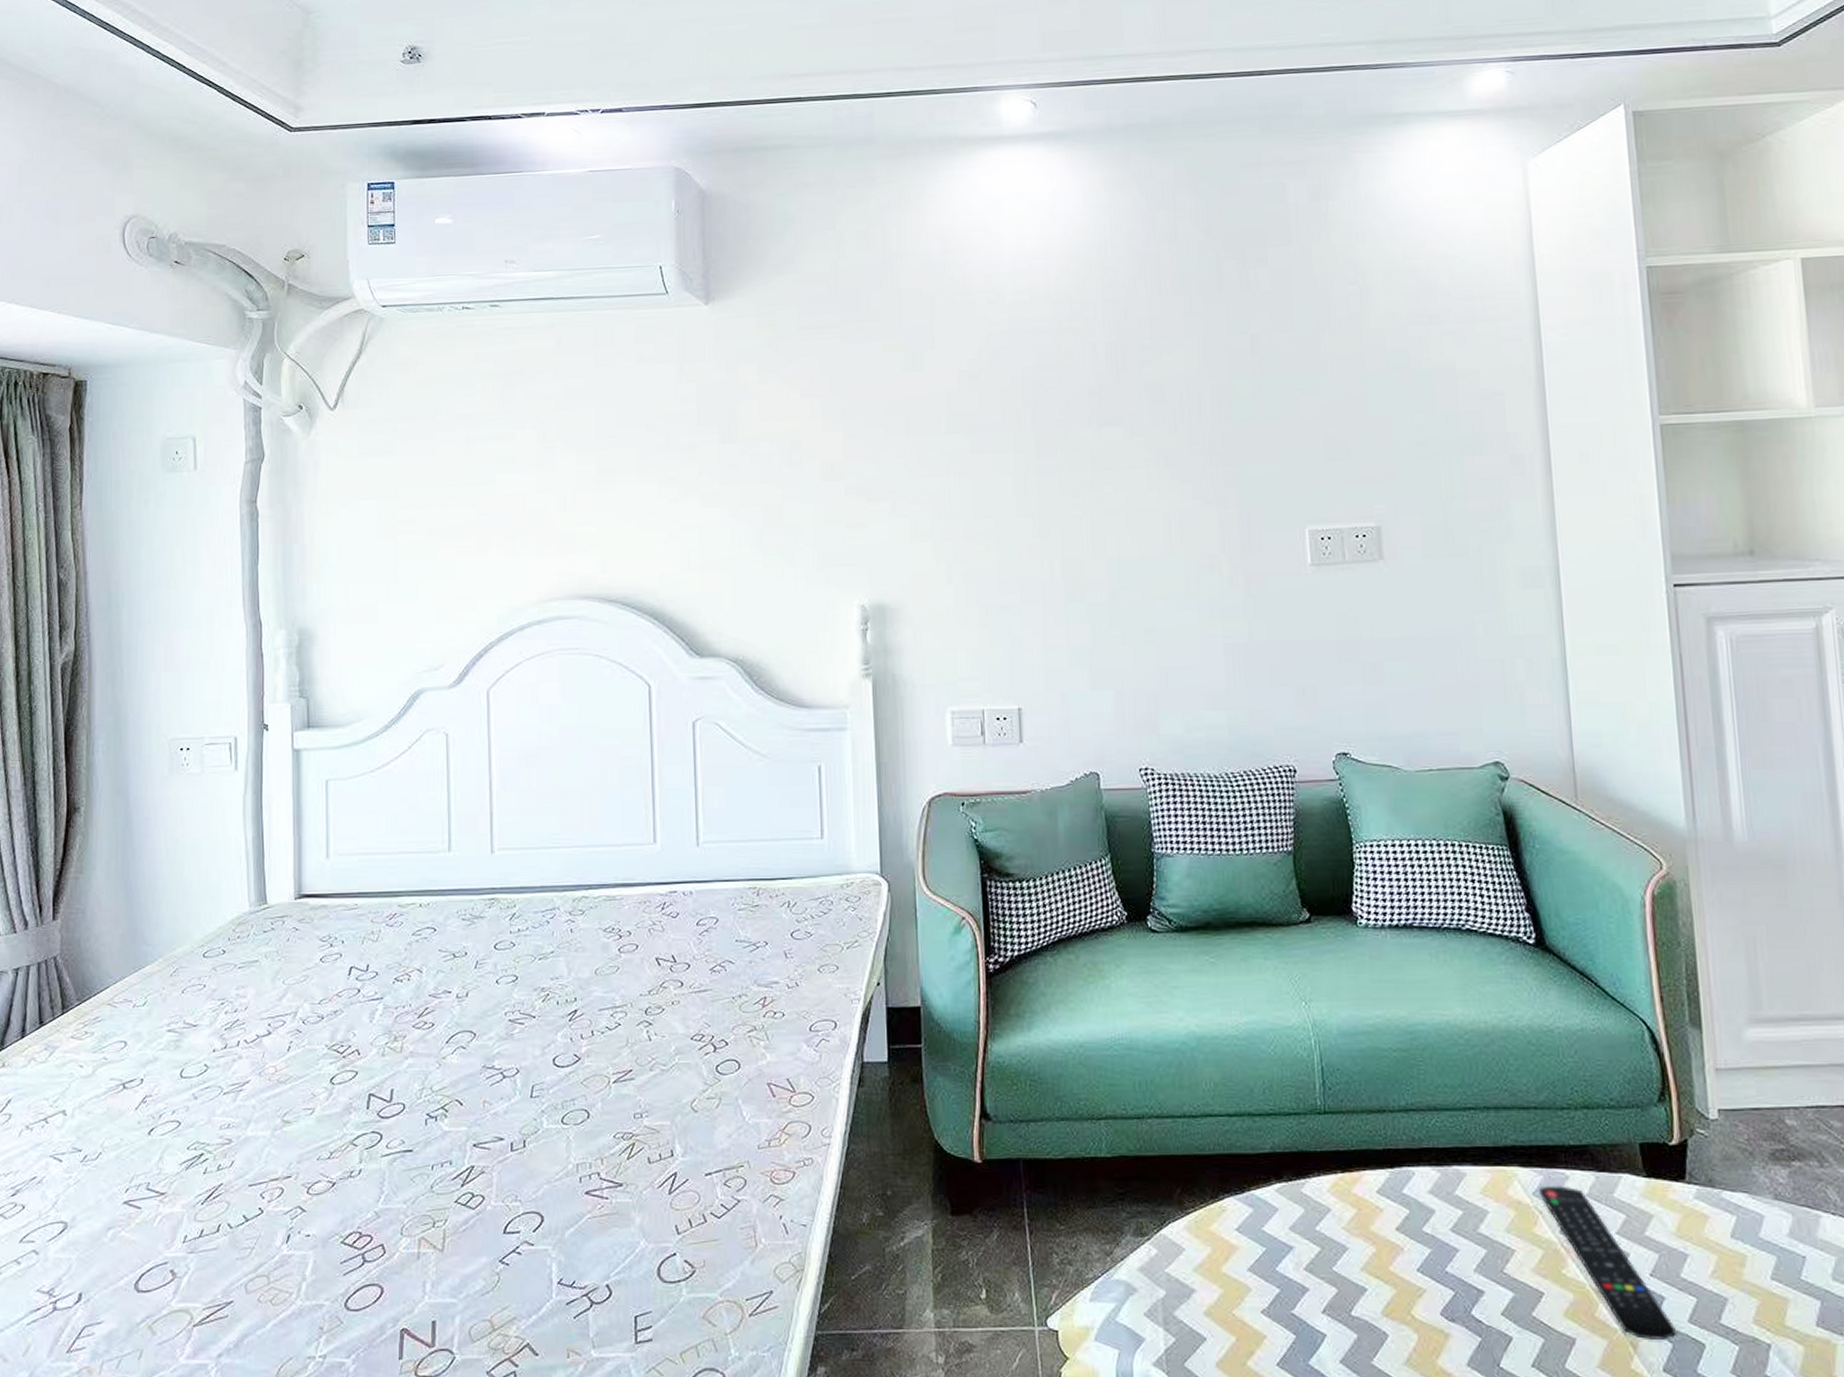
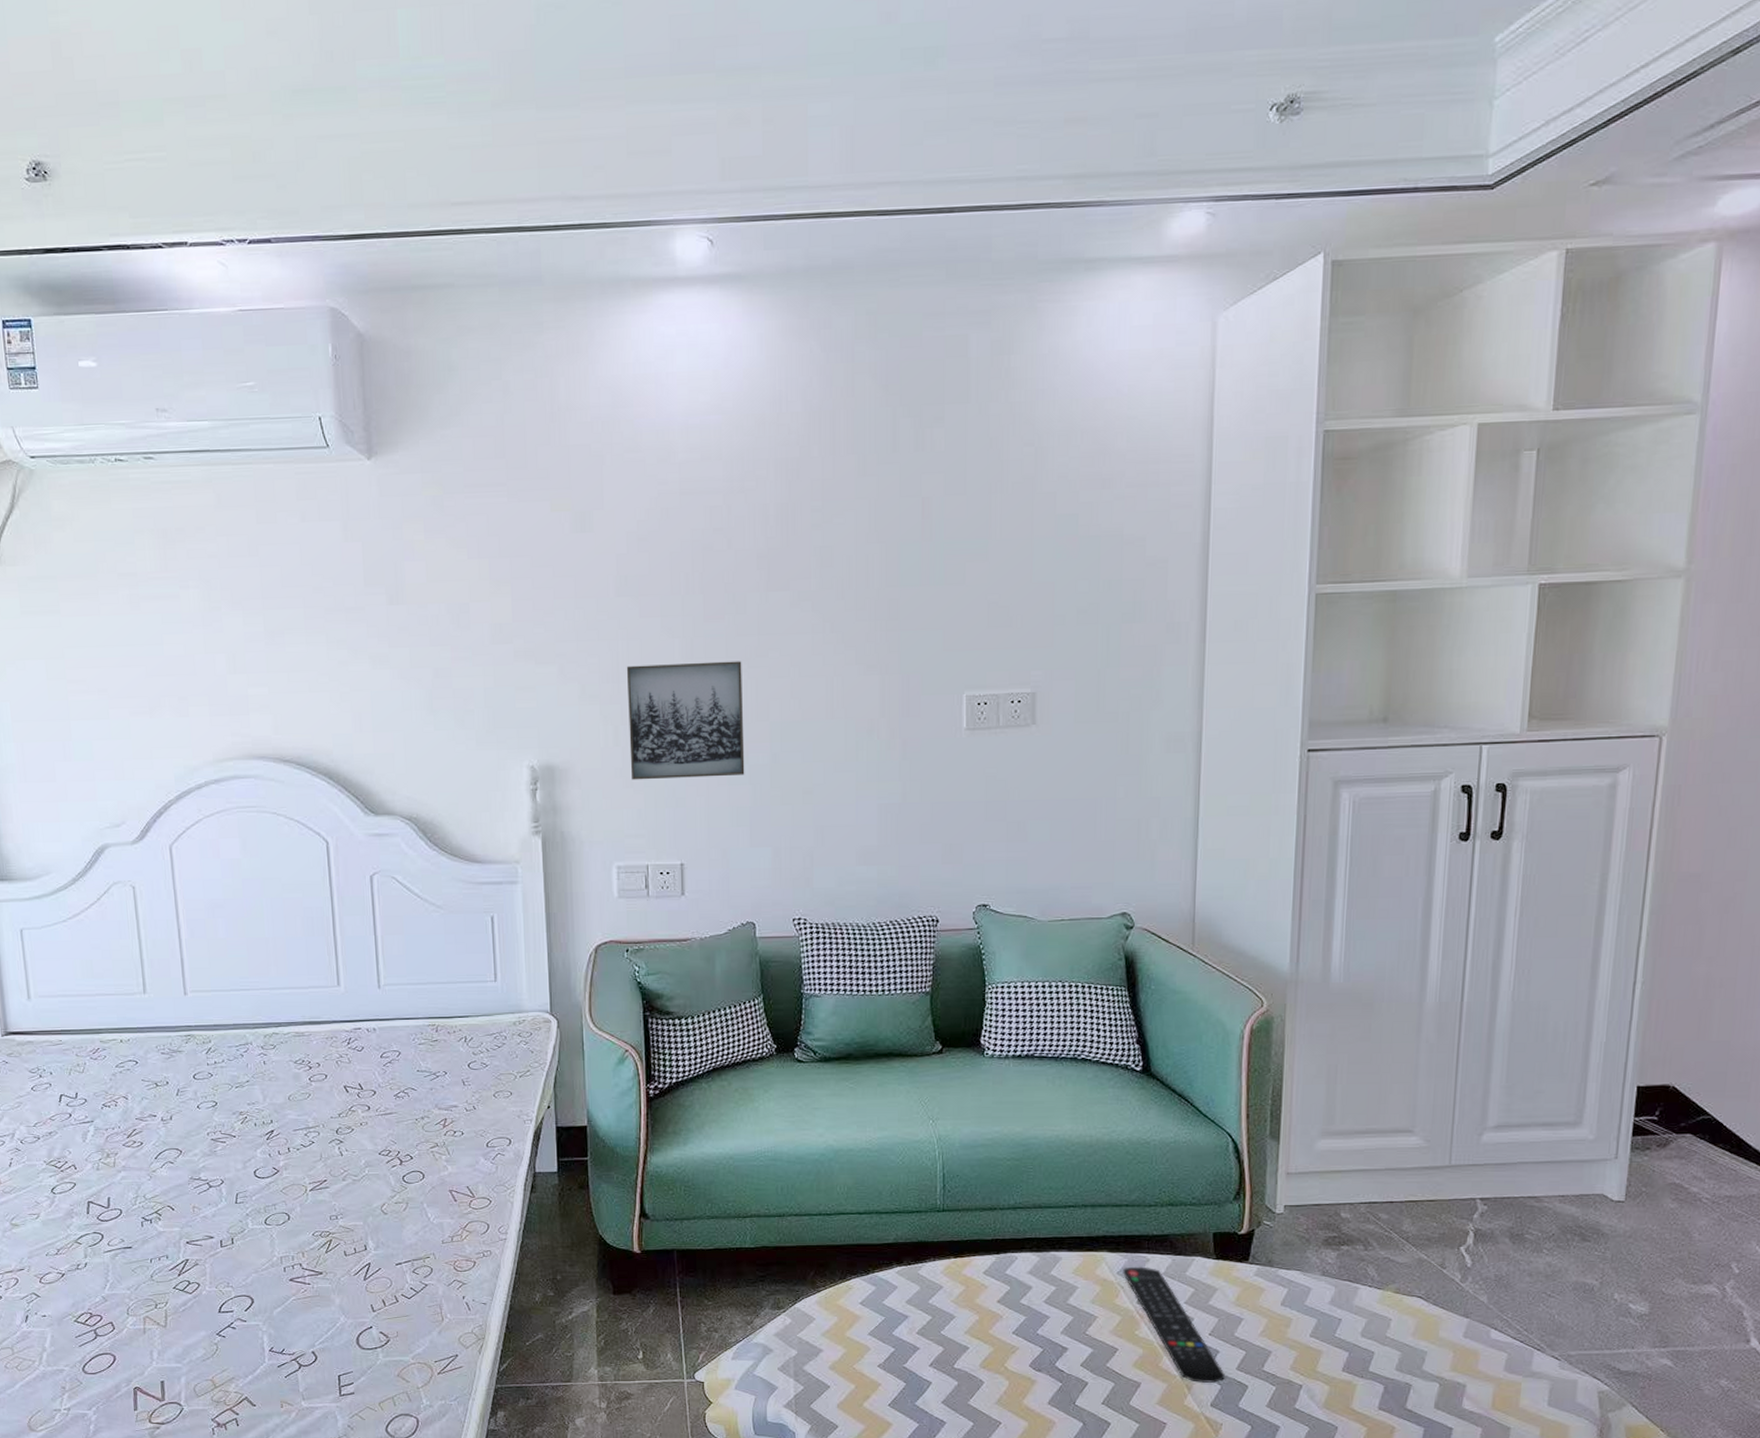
wall art: none [958,496,1083,620] -> present [626,661,745,780]

